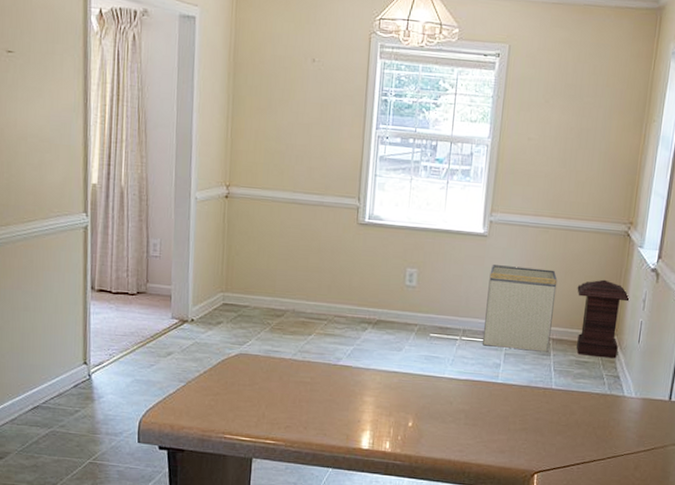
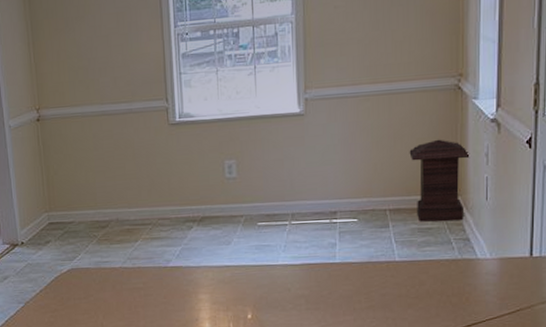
storage bin: present [482,265,558,352] -> none [312,138,387,227]

